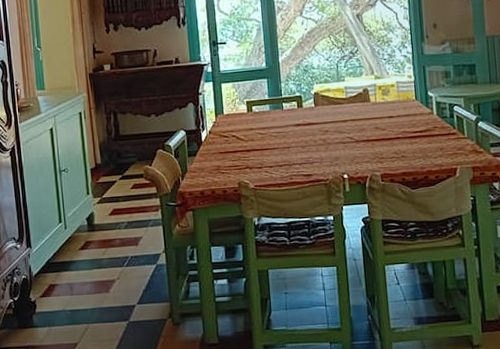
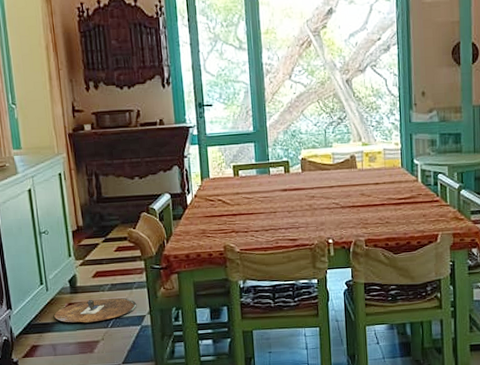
woven basket: none [72,236,152,262] -> present [54,298,137,323]

